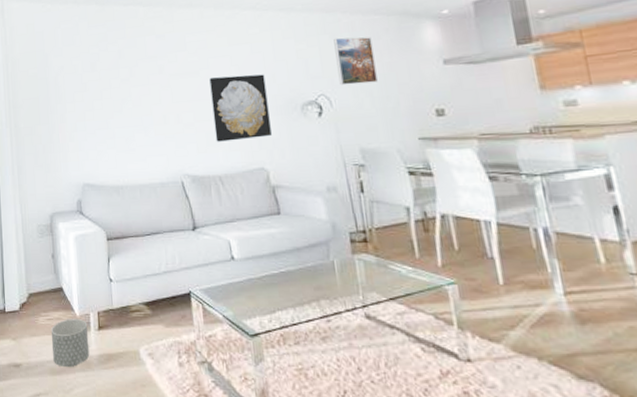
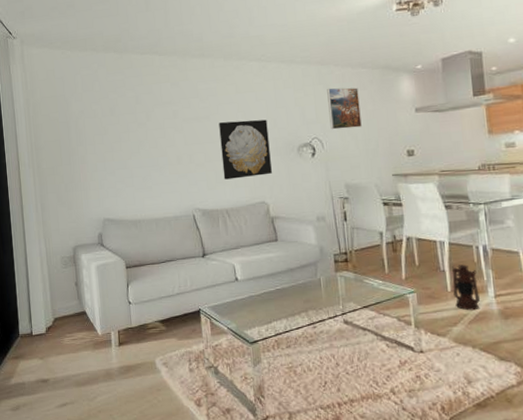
planter: present [50,318,90,367] -> none [75,337,111,379]
lantern: none [503,251,544,311] -> present [452,264,480,311]

